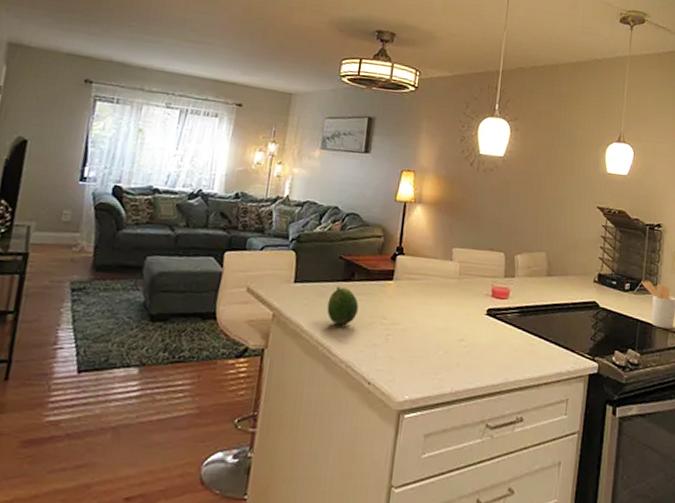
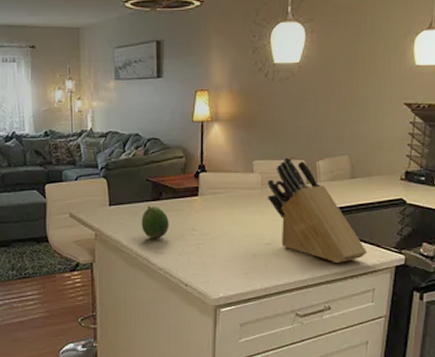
knife block: none [465,248,562,367] -> present [267,157,368,263]

